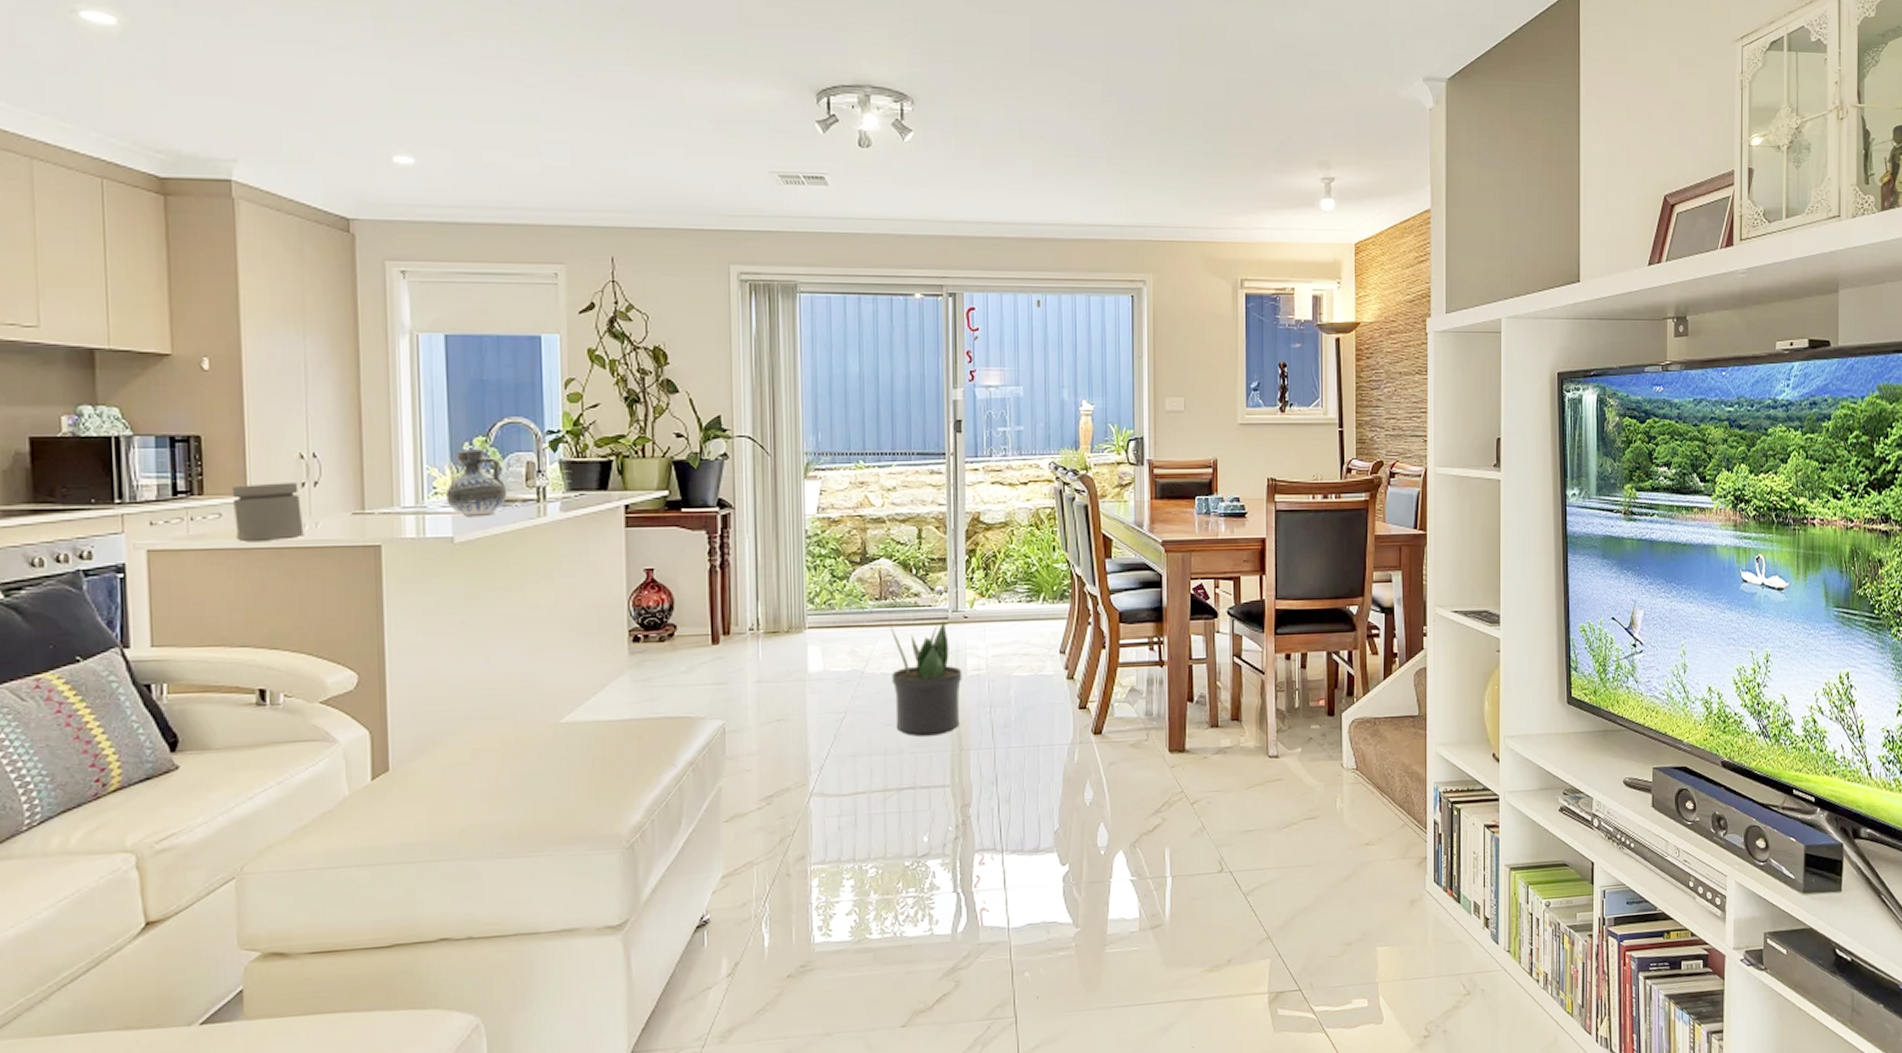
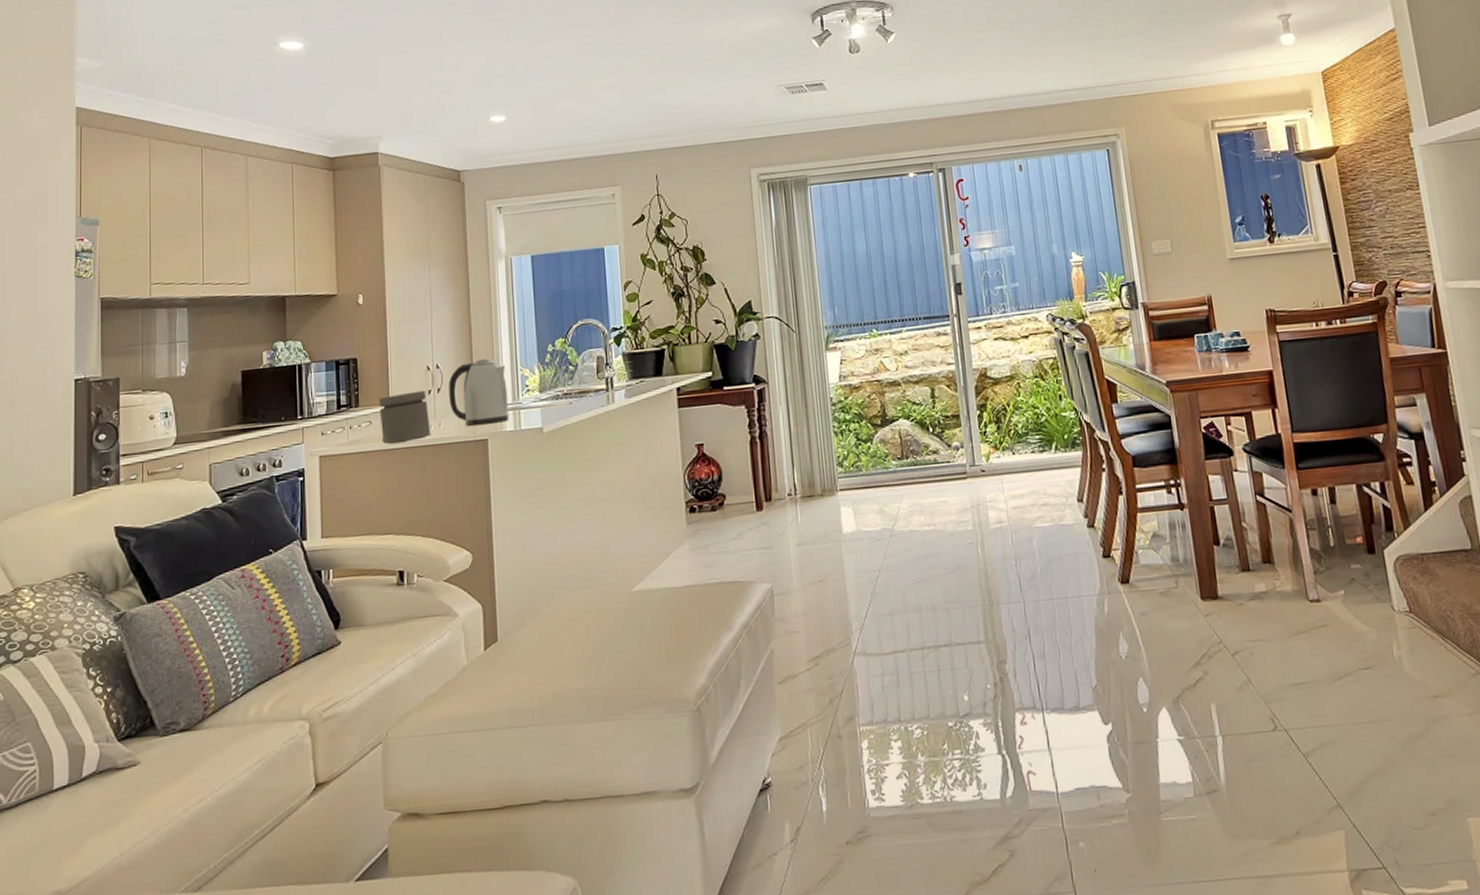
kettle: none [329,452,410,530] -> present [448,359,509,427]
ceramic jug: present [446,449,508,517] -> none [536,349,583,410]
planter: present [889,621,963,738] -> none [912,475,987,594]

